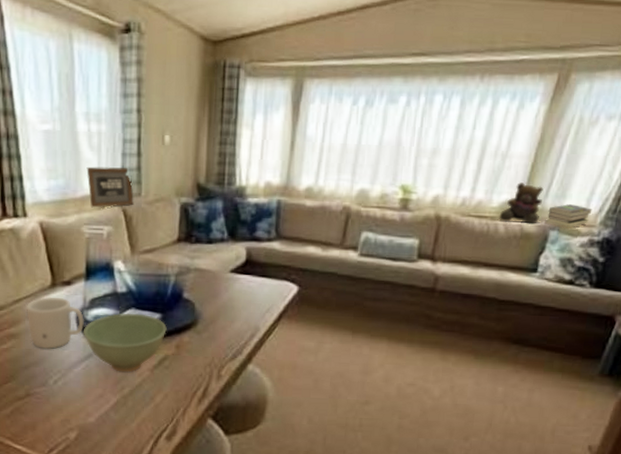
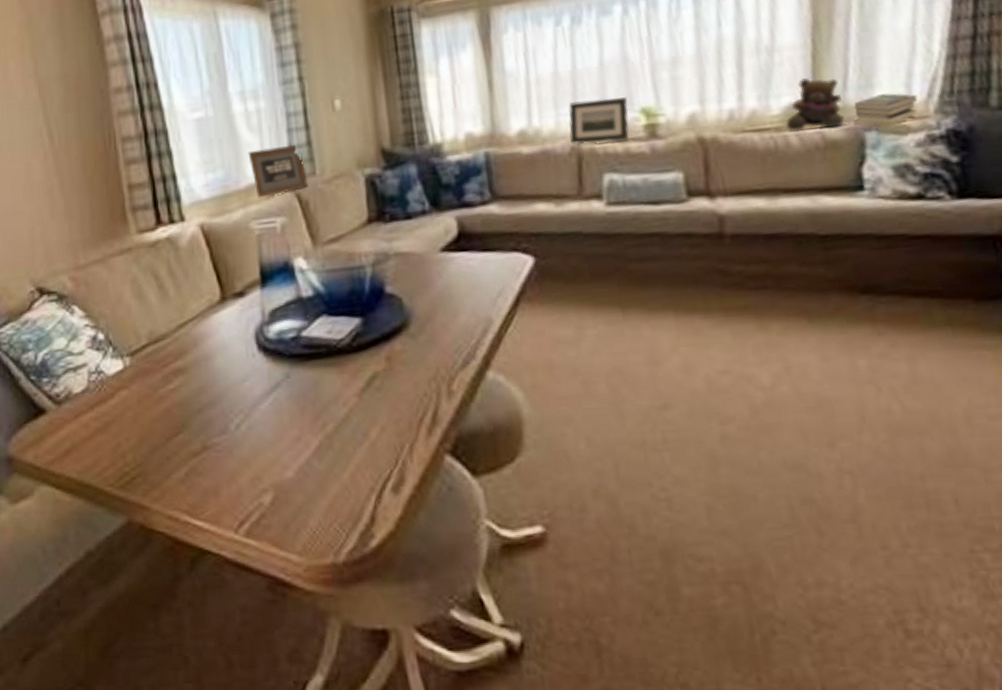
mug: present [27,296,85,350] -> none [193,314,267,384]
bowl: present [84,312,167,373] -> none [266,321,371,403]
picture frame: none [344,171,393,209] -> present [568,97,630,145]

